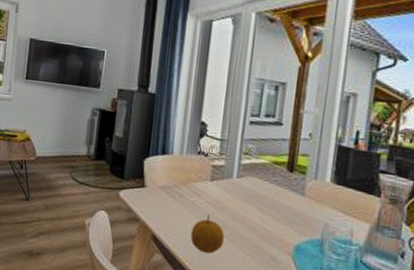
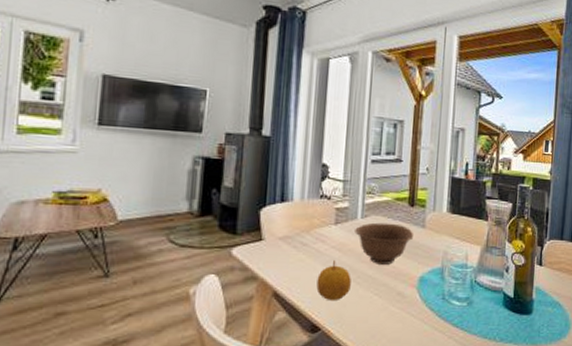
bowl: none [230,183,291,228] -> present [355,222,413,265]

